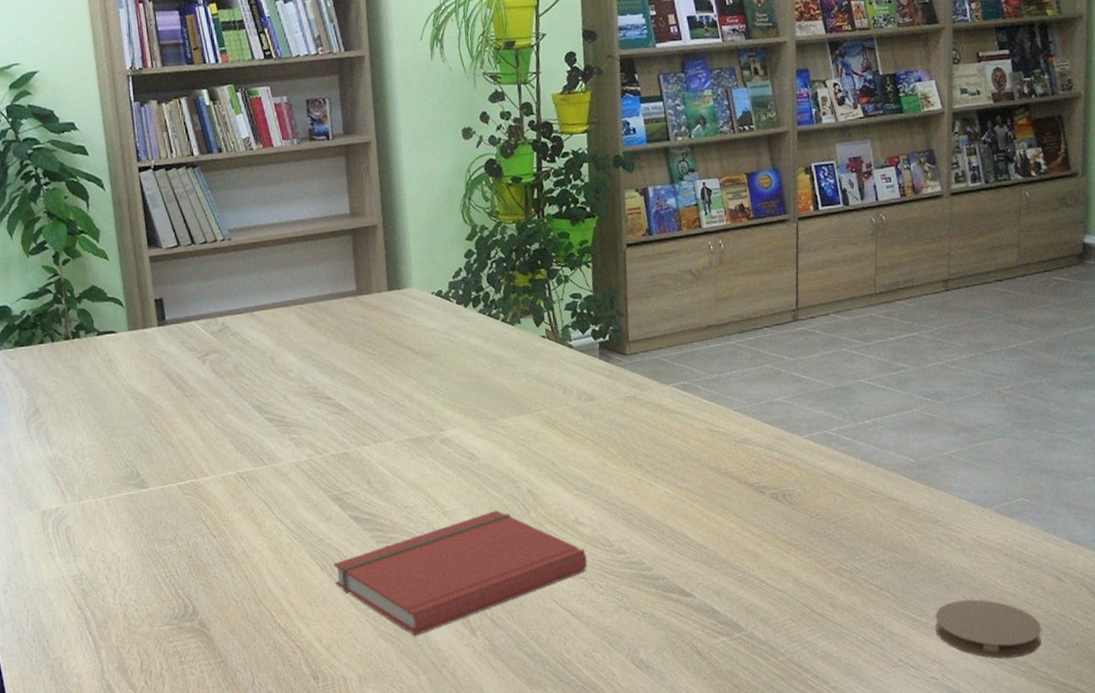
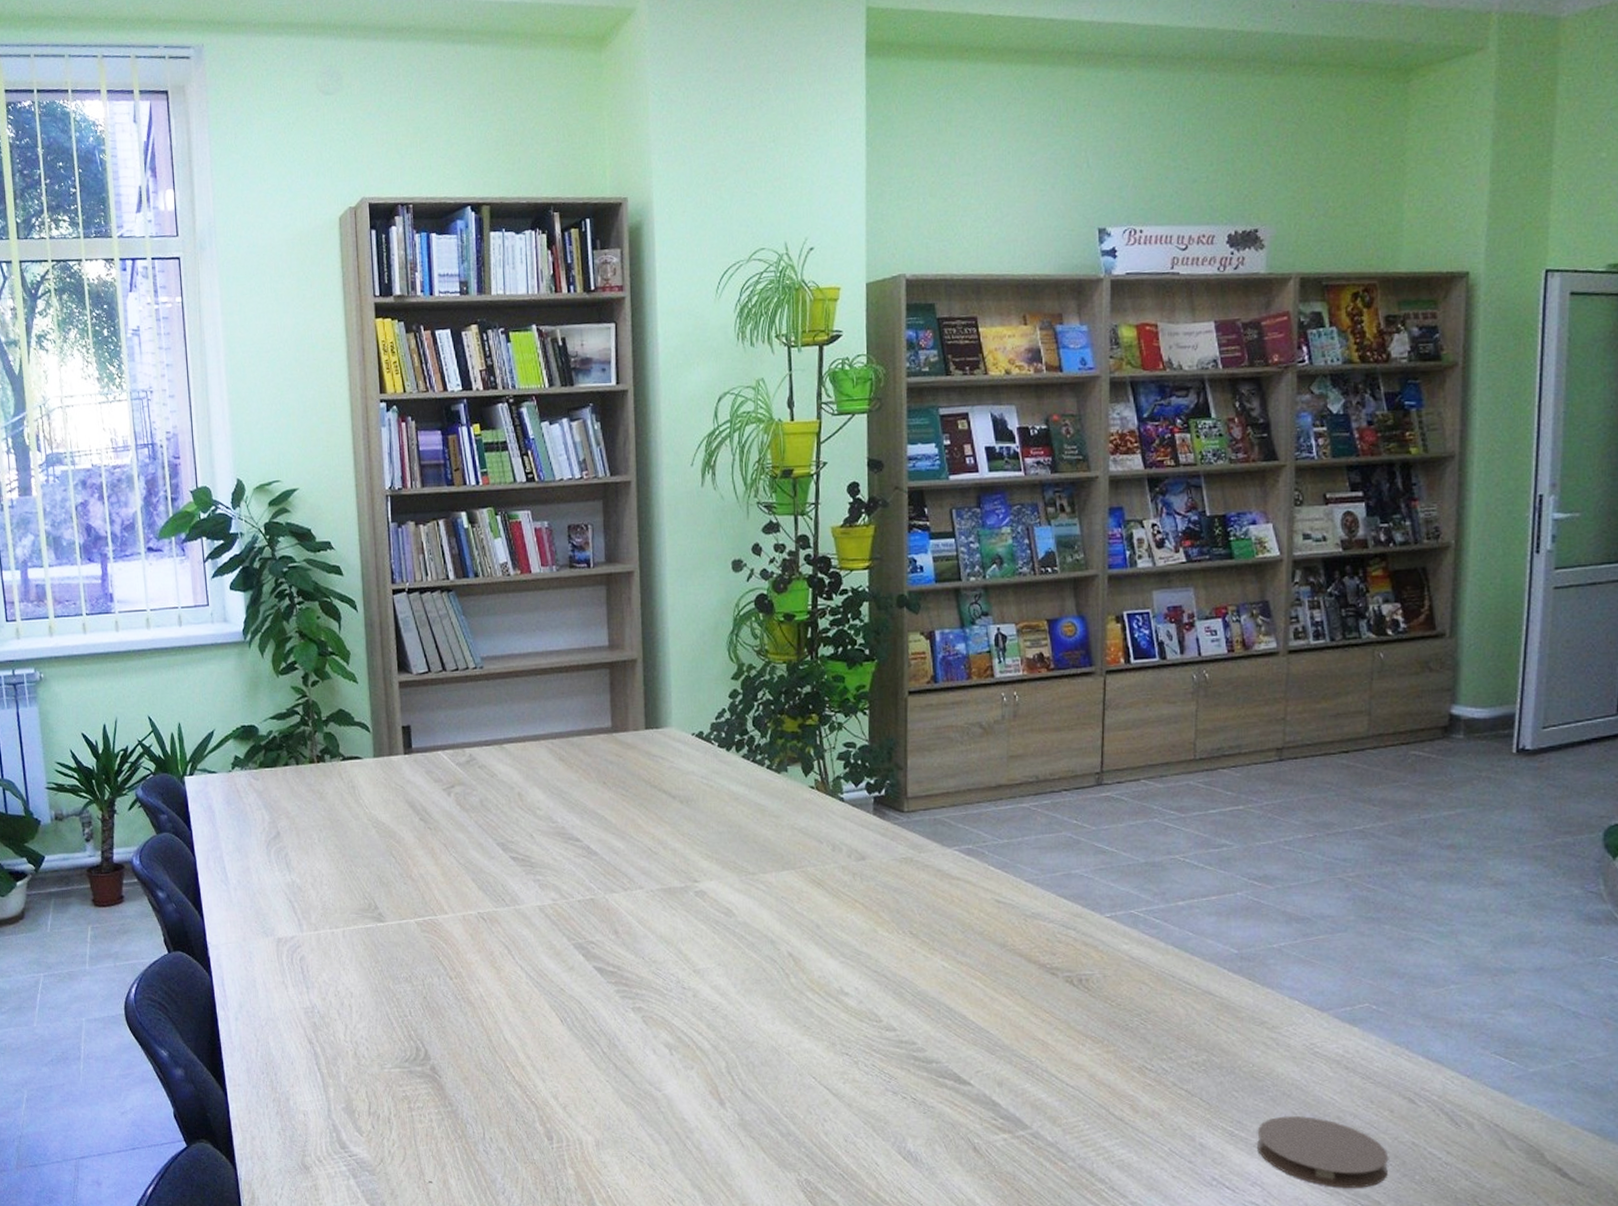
book: present [334,510,587,636] -> none [574,972,852,1102]

